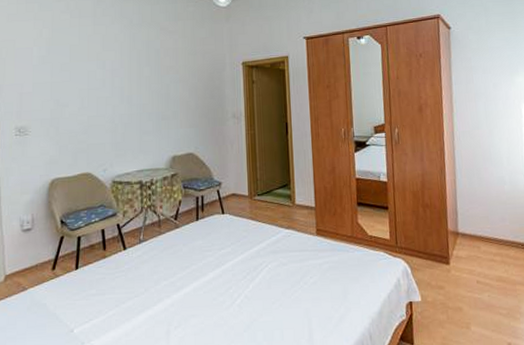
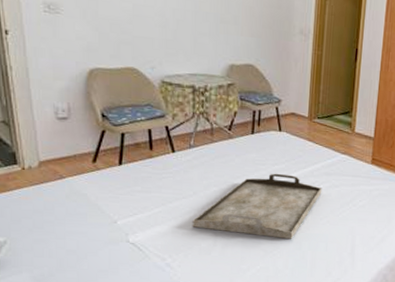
serving tray: none [145,257,271,331] -> present [192,173,322,239]

